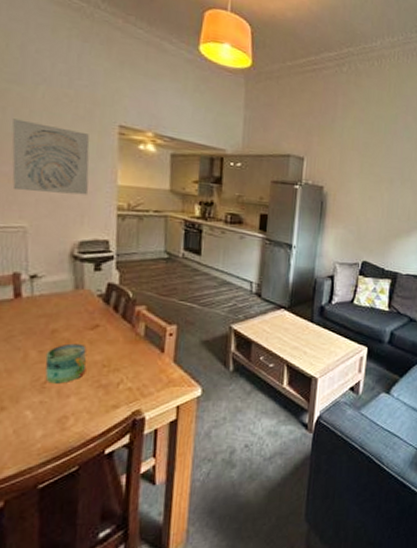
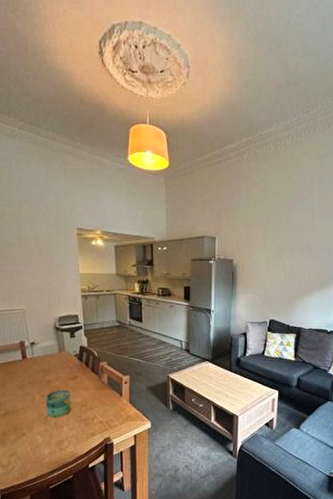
wall art: present [12,119,90,195] -> none [9,232,62,284]

